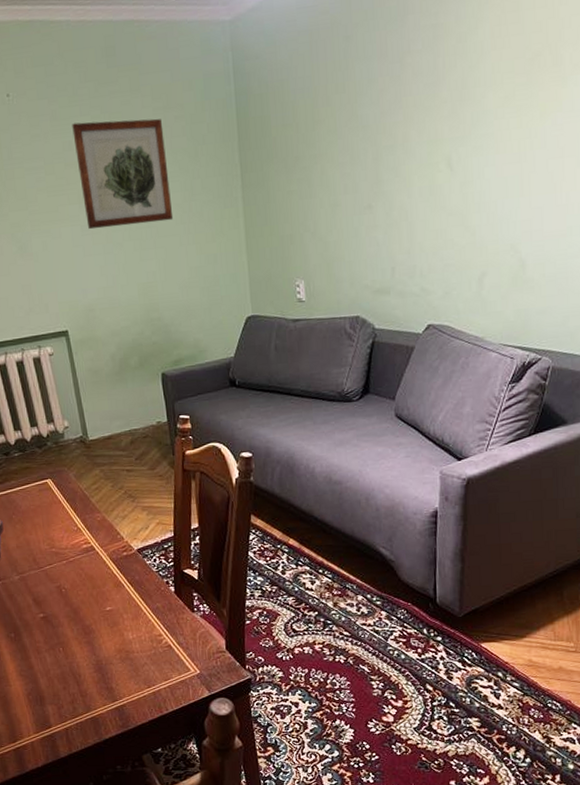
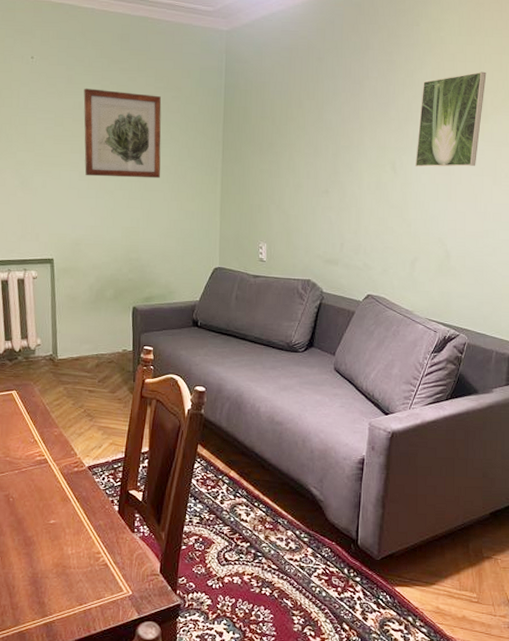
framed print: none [476,18,563,158] -> present [416,71,487,167]

